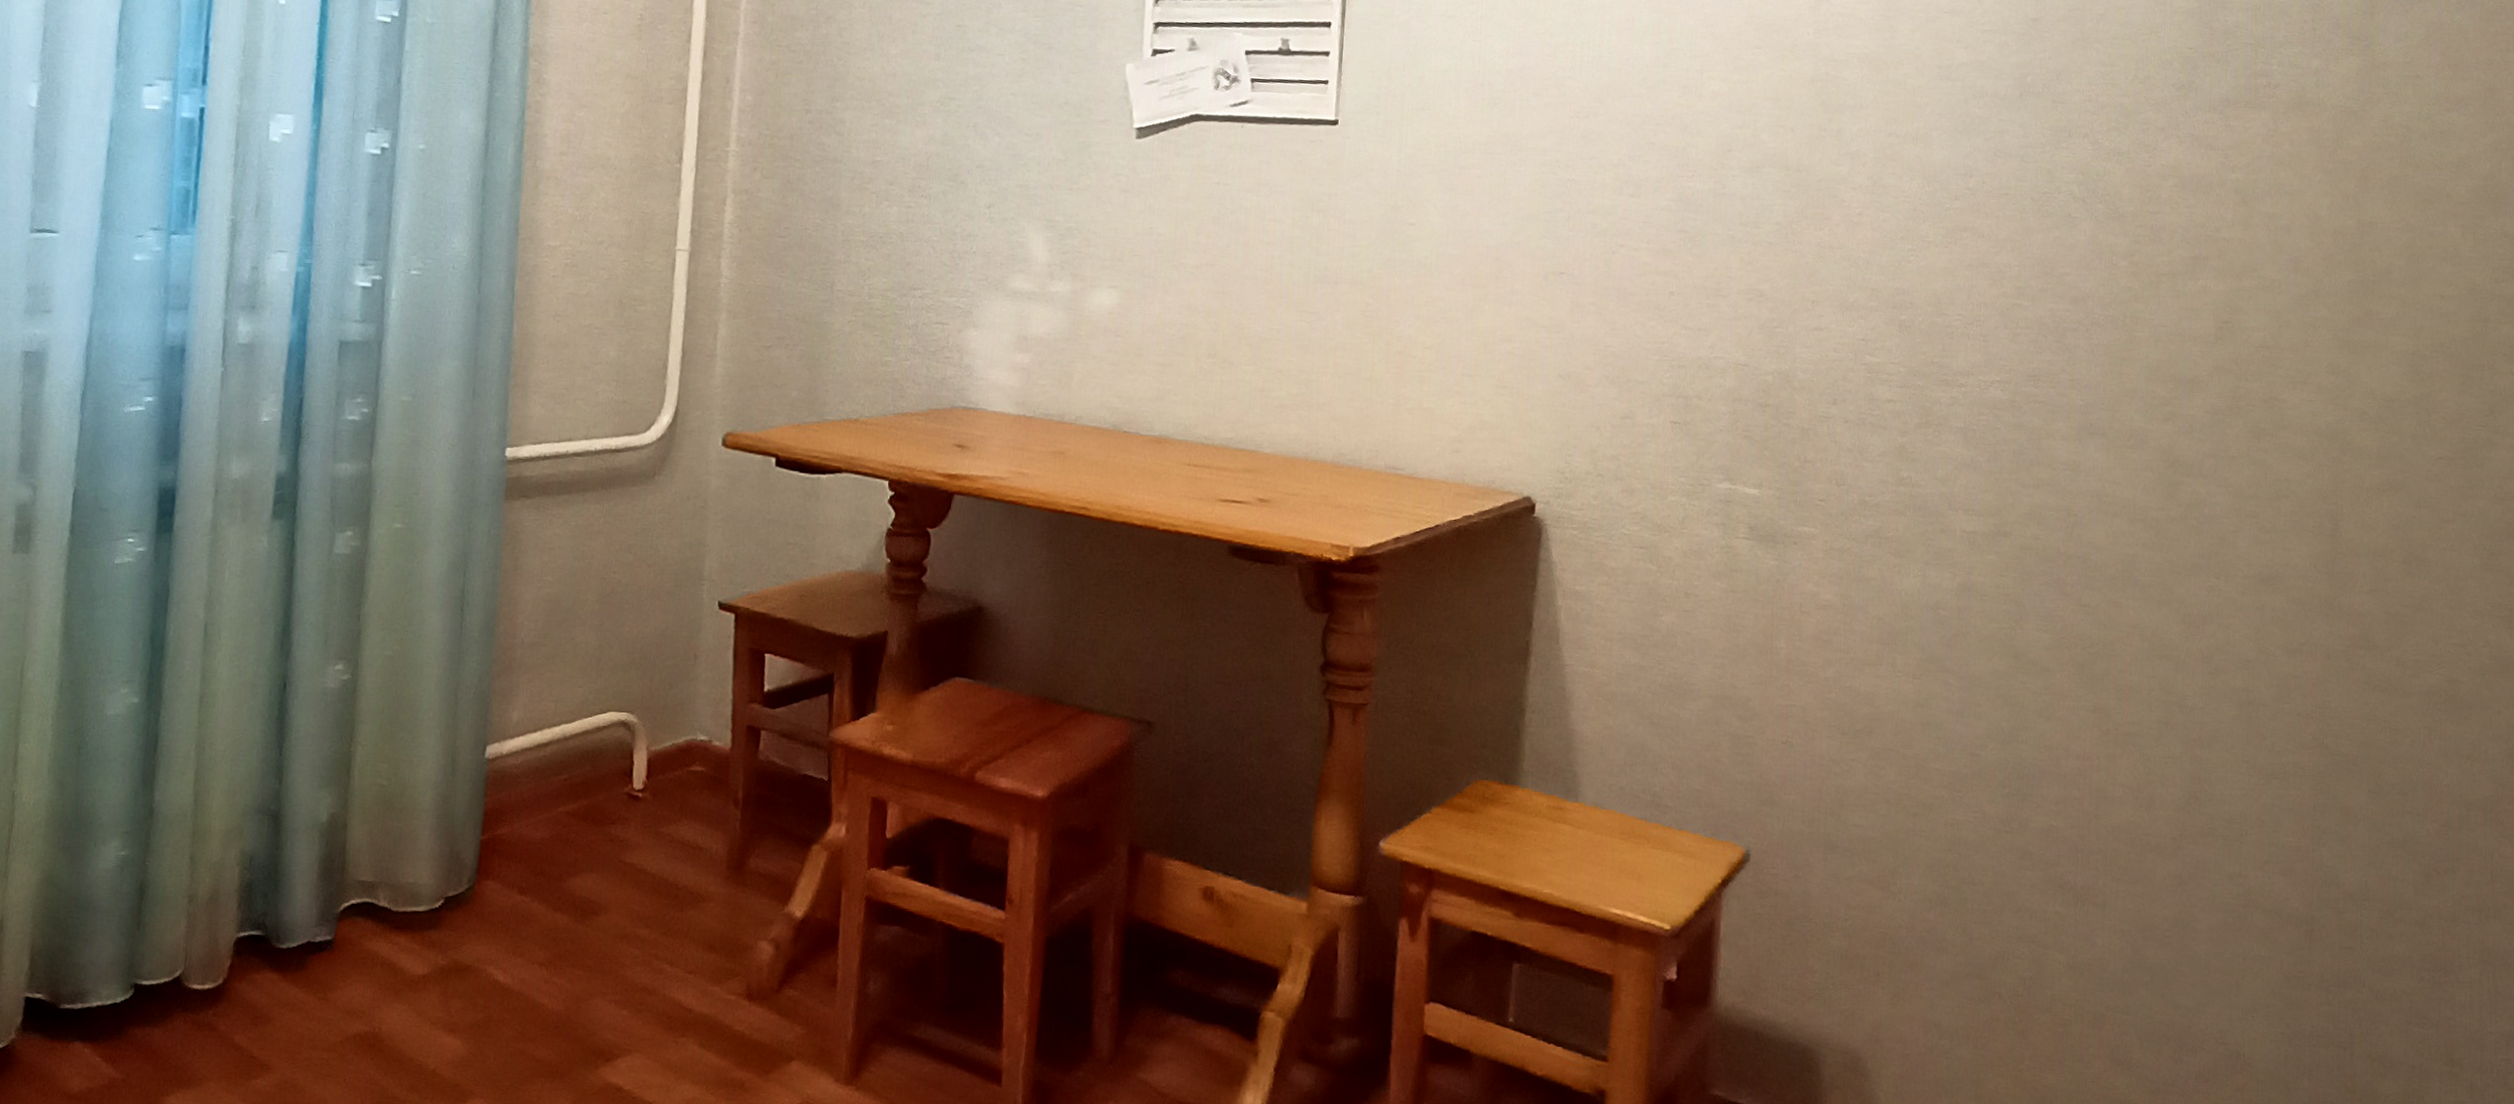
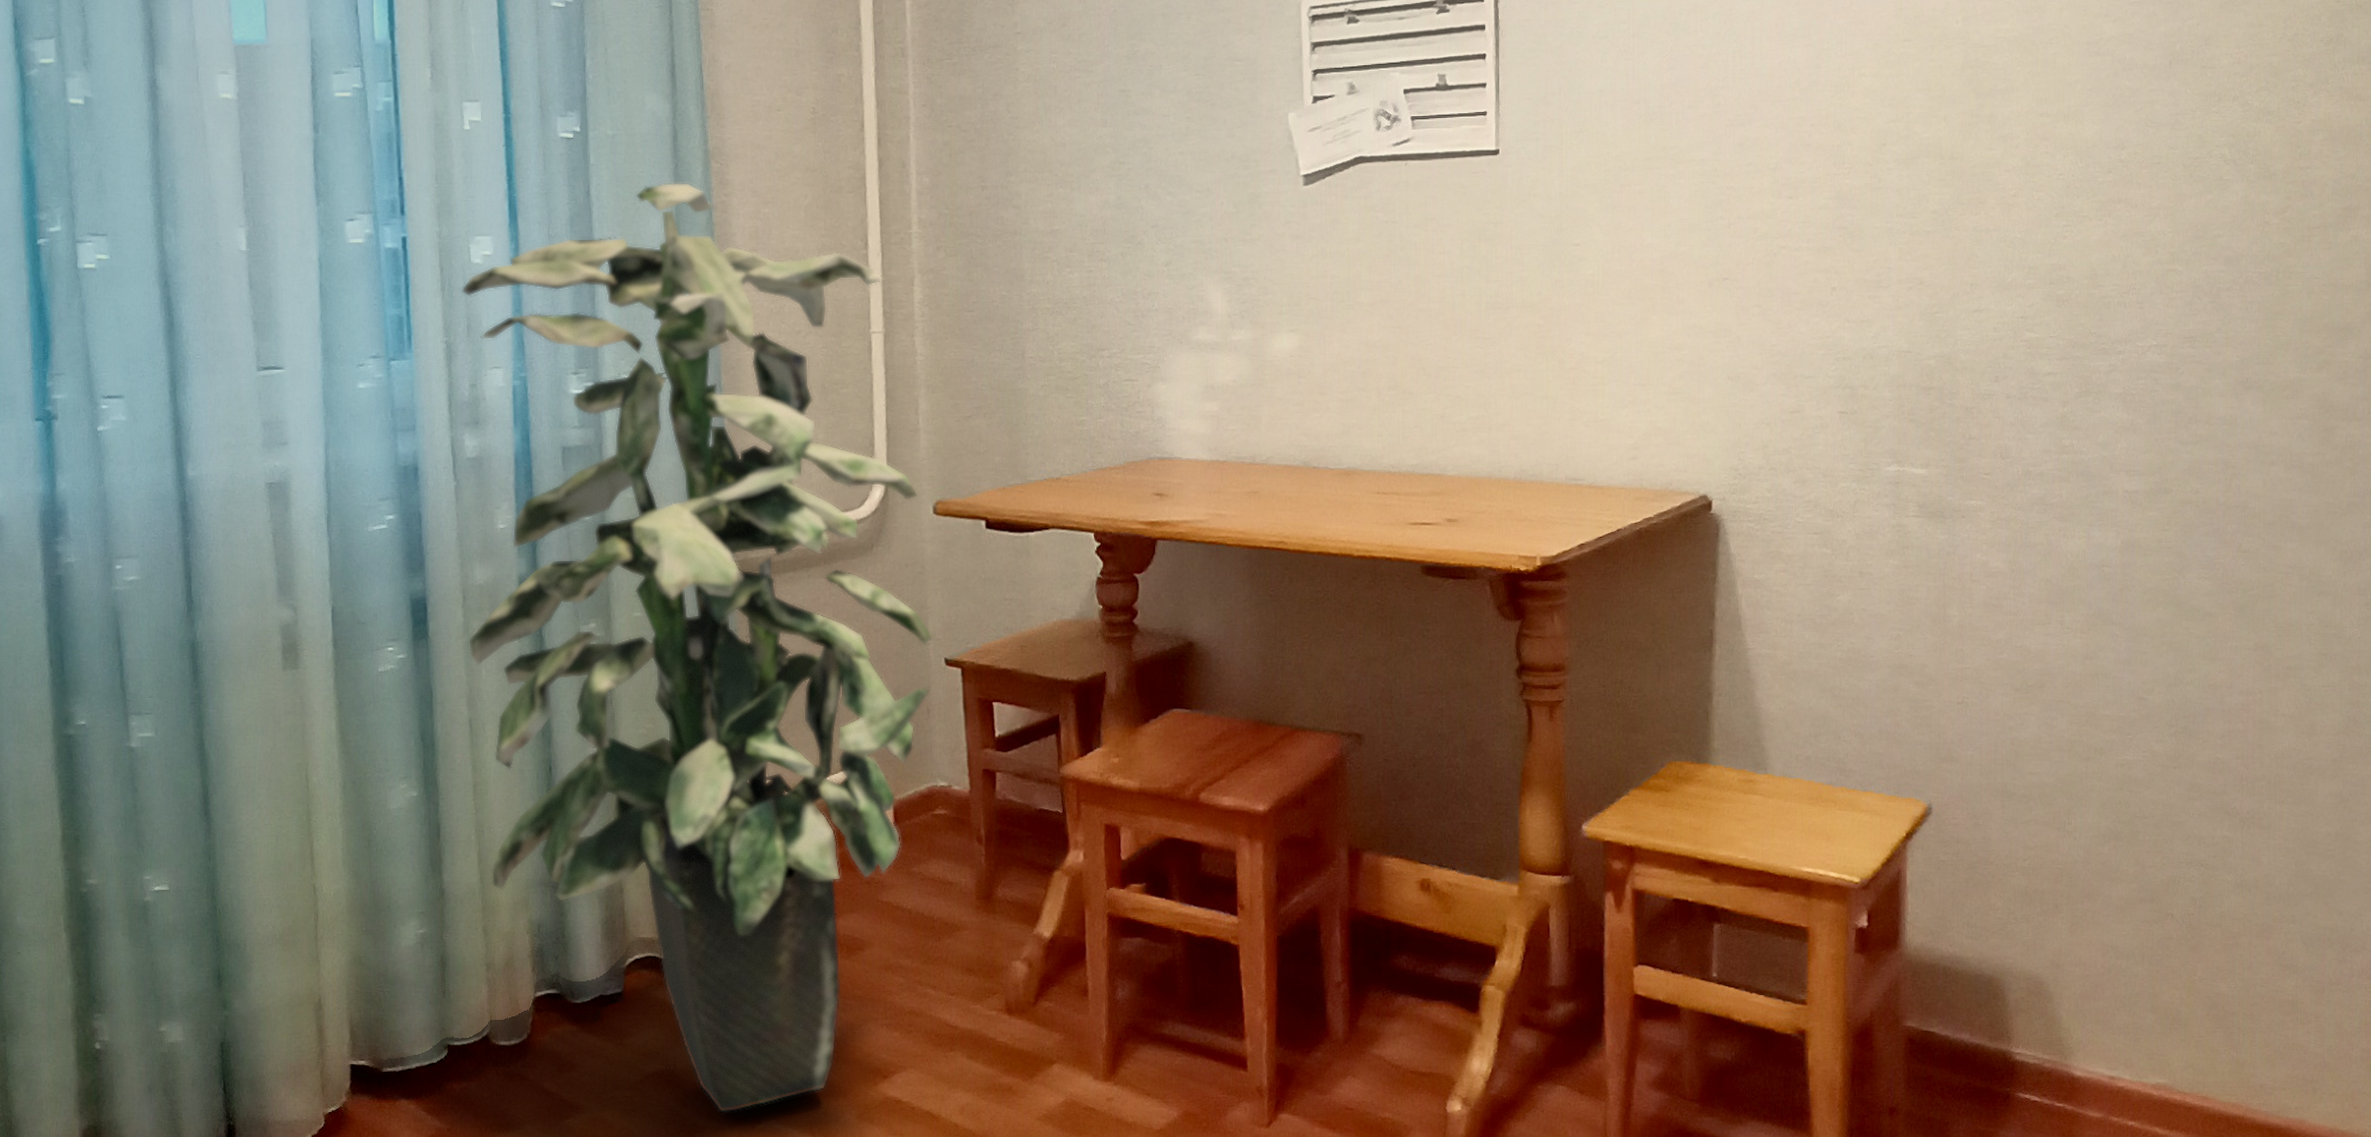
indoor plant: none [205,76,709,1087] -> present [461,182,933,1113]

